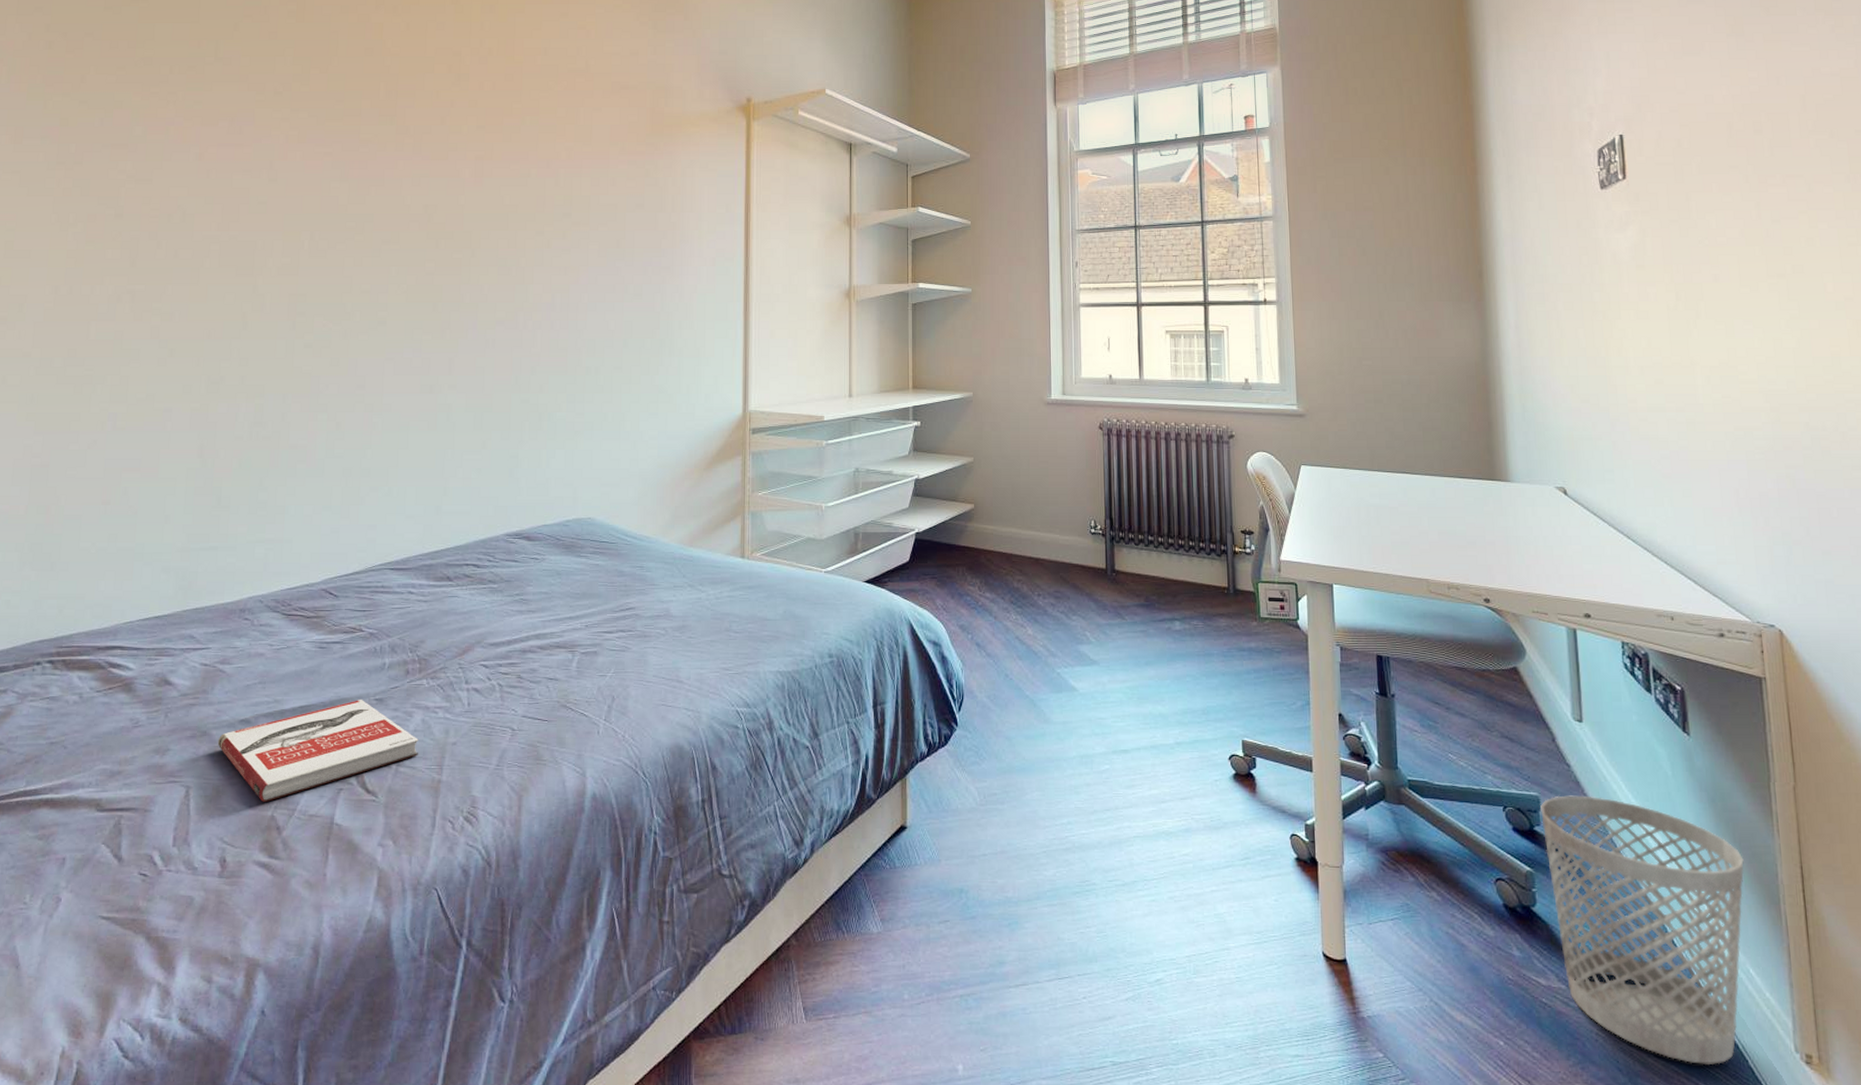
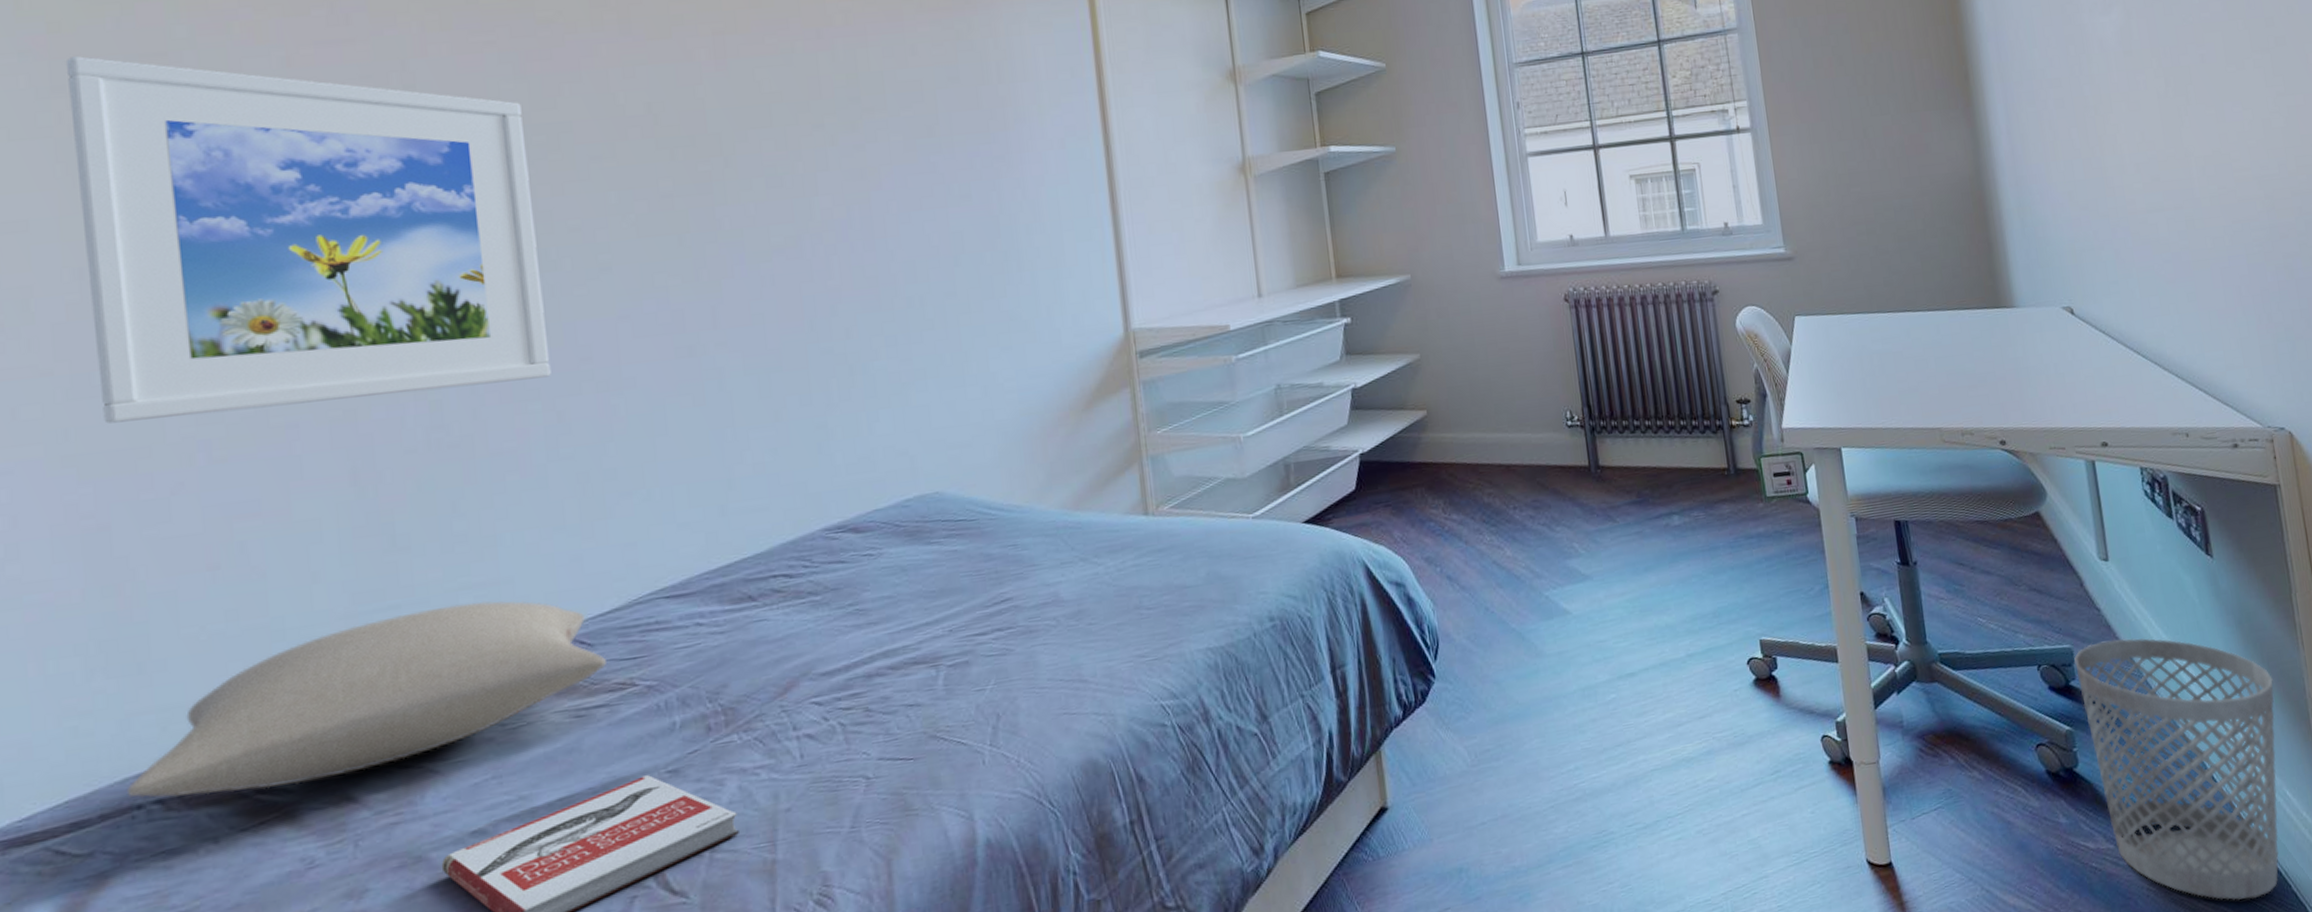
pillow: none [32,553,345,665] -> present [126,600,606,798]
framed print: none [55,143,342,396] -> present [65,56,551,424]

